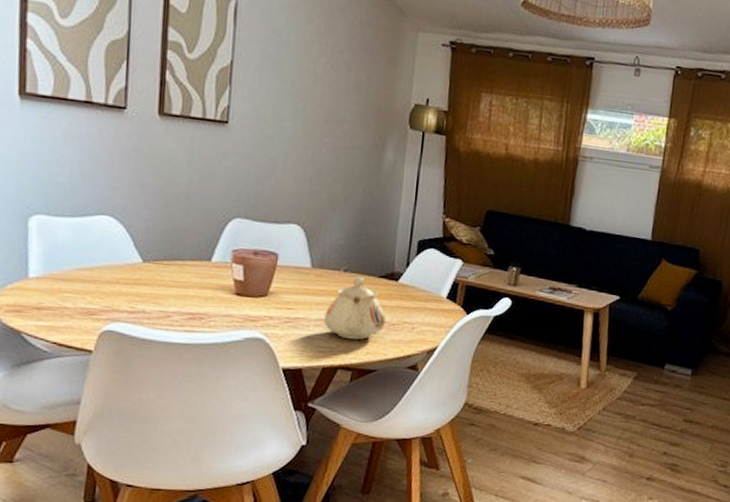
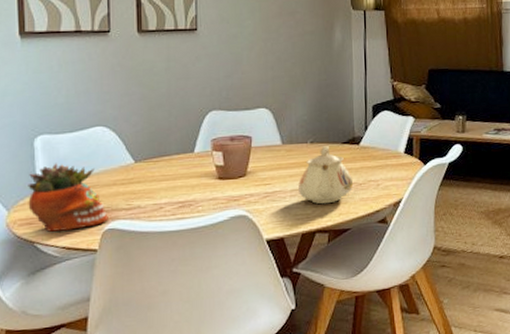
succulent planter: none [17,249,108,326] -> present [28,163,108,232]

